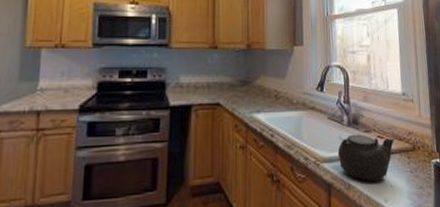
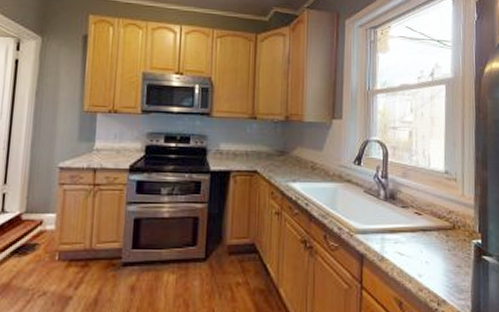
teapot: present [337,134,395,182] -> none [372,209,434,256]

